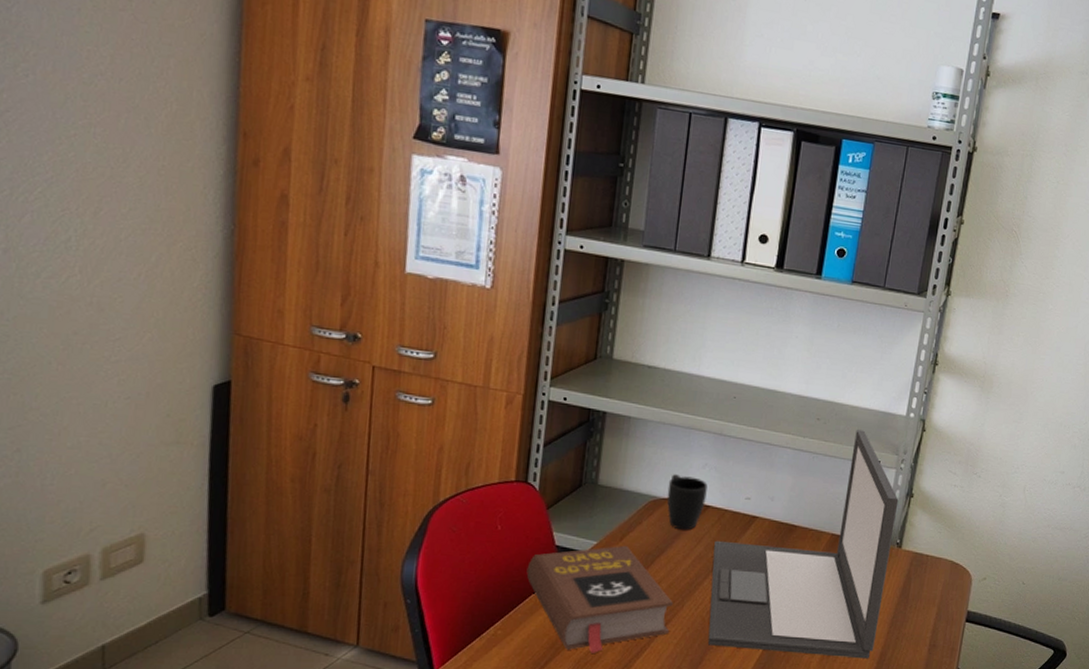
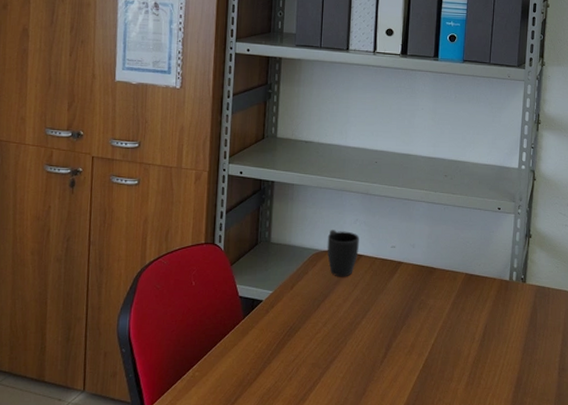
book: present [526,545,673,653] -> none [217,293,338,389]
laptop: present [708,429,899,659] -> none [368,182,519,384]

